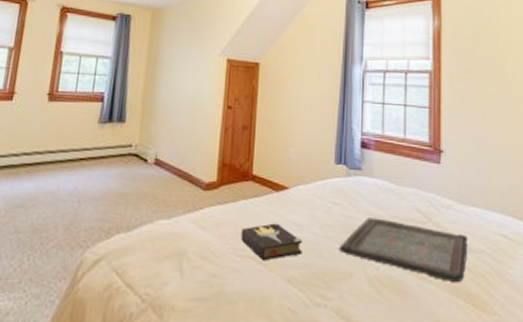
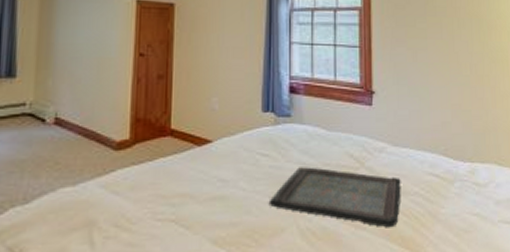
hardback book: present [241,223,303,261] -> none [160,181,230,224]

